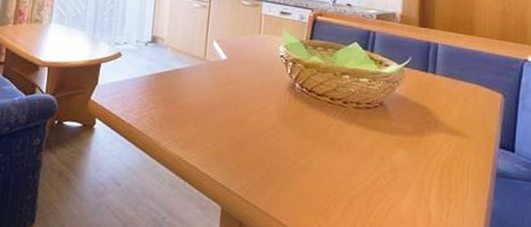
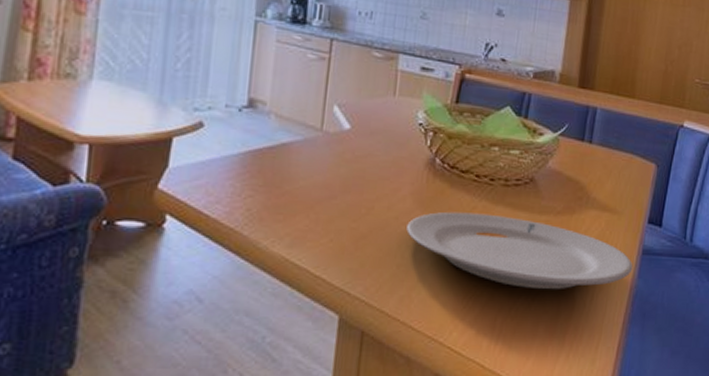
plate: none [274,127,488,203] -> present [407,211,633,289]

